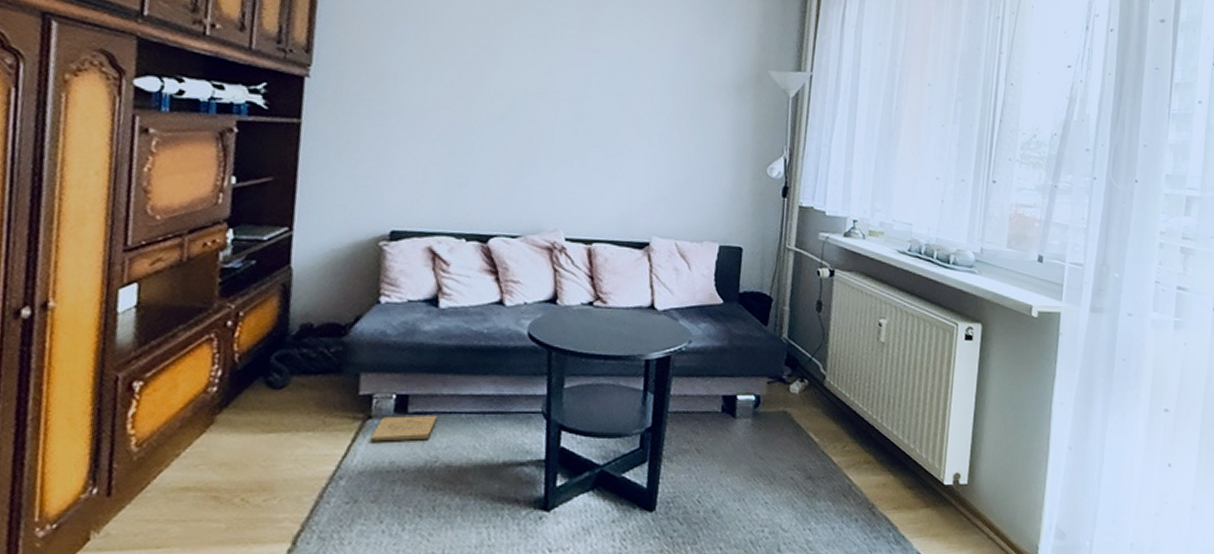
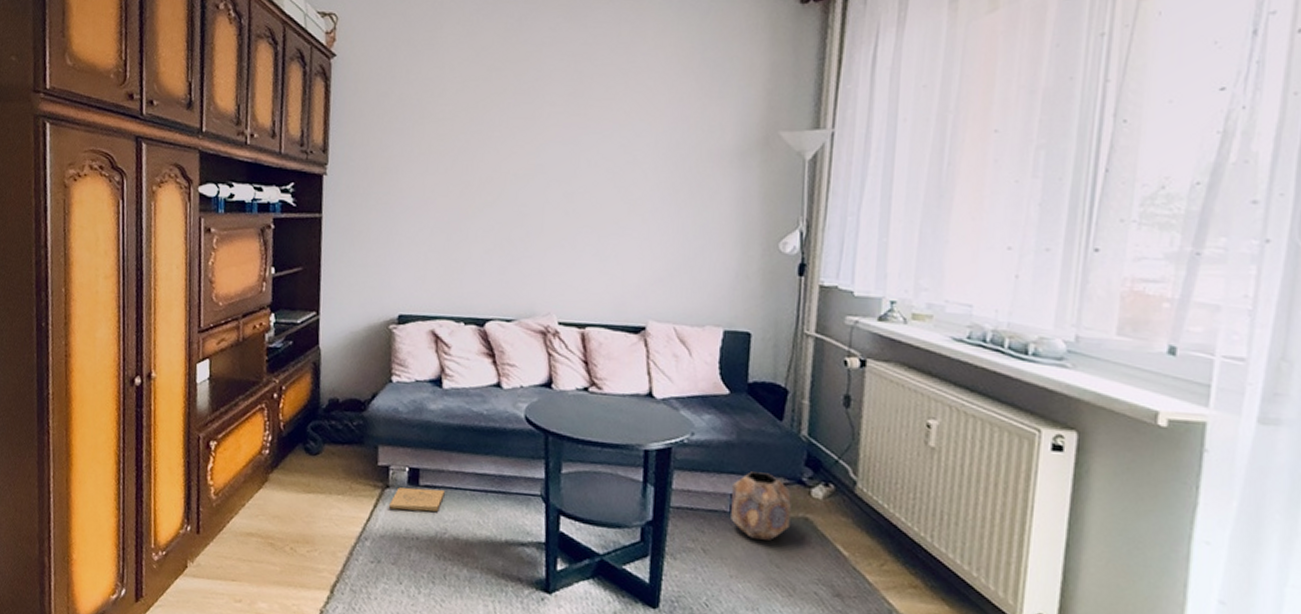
planter: none [722,373,774,436] -> present [731,471,791,542]

